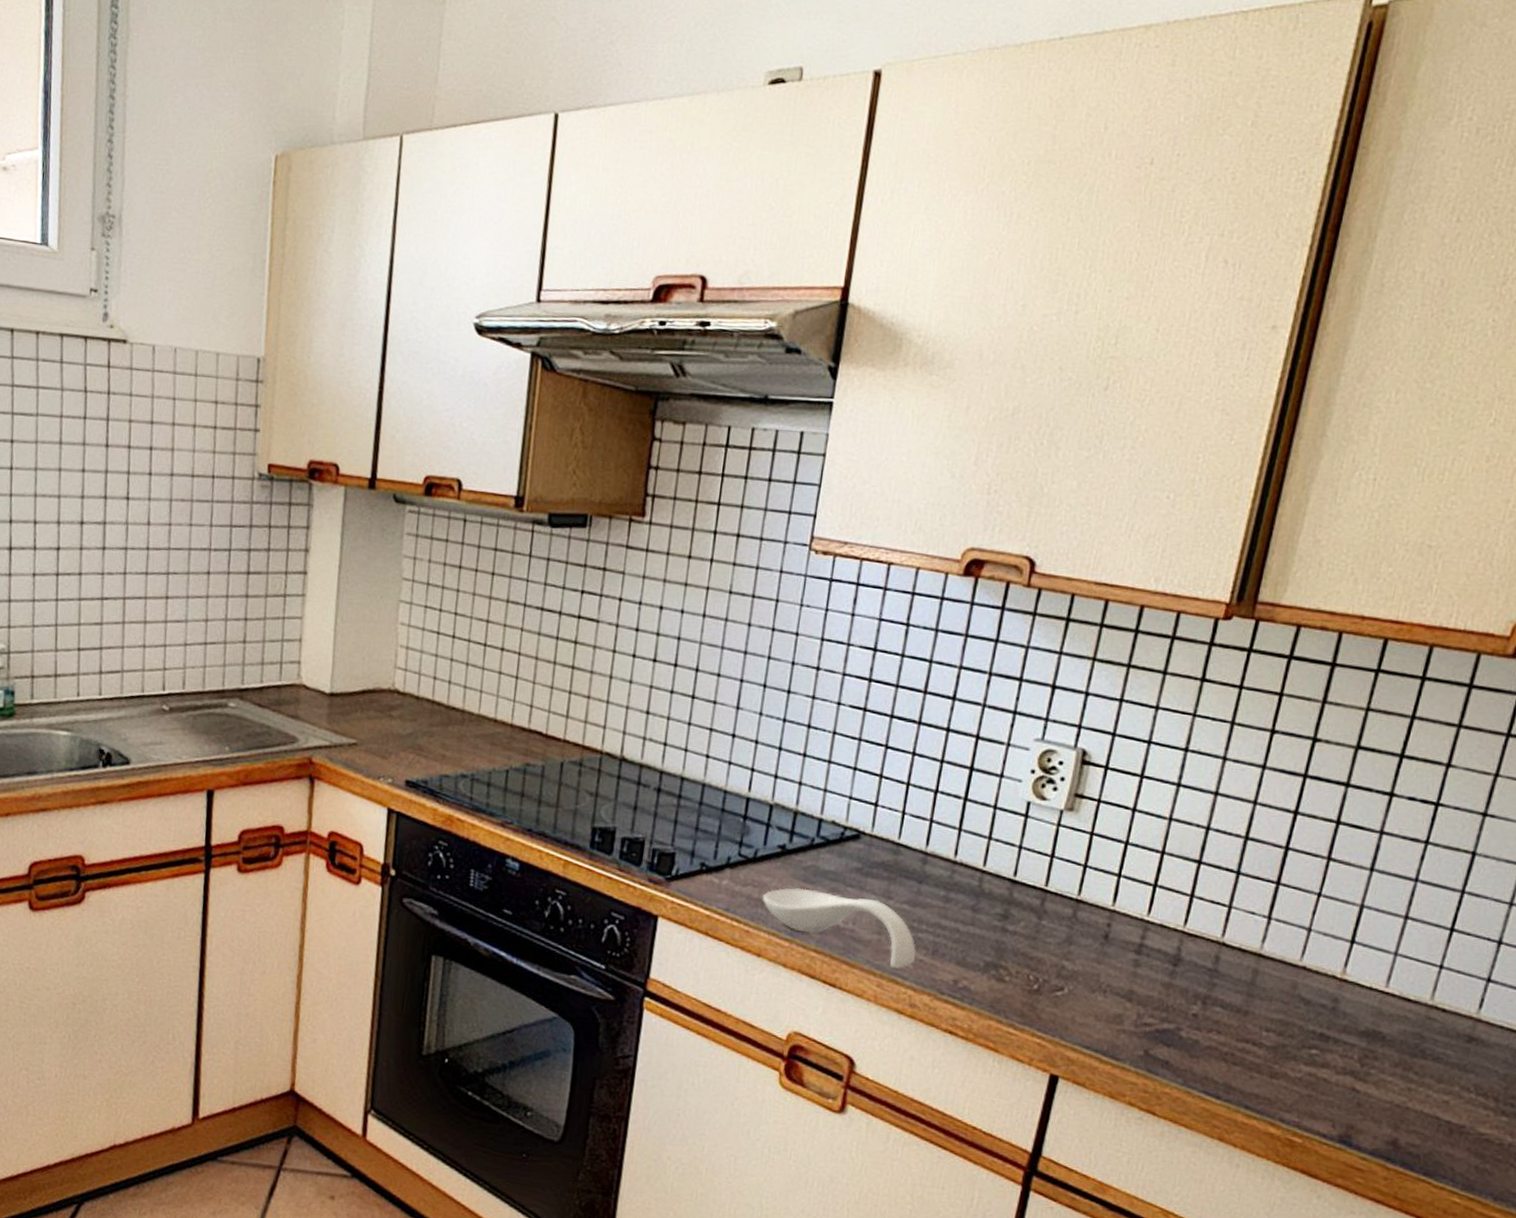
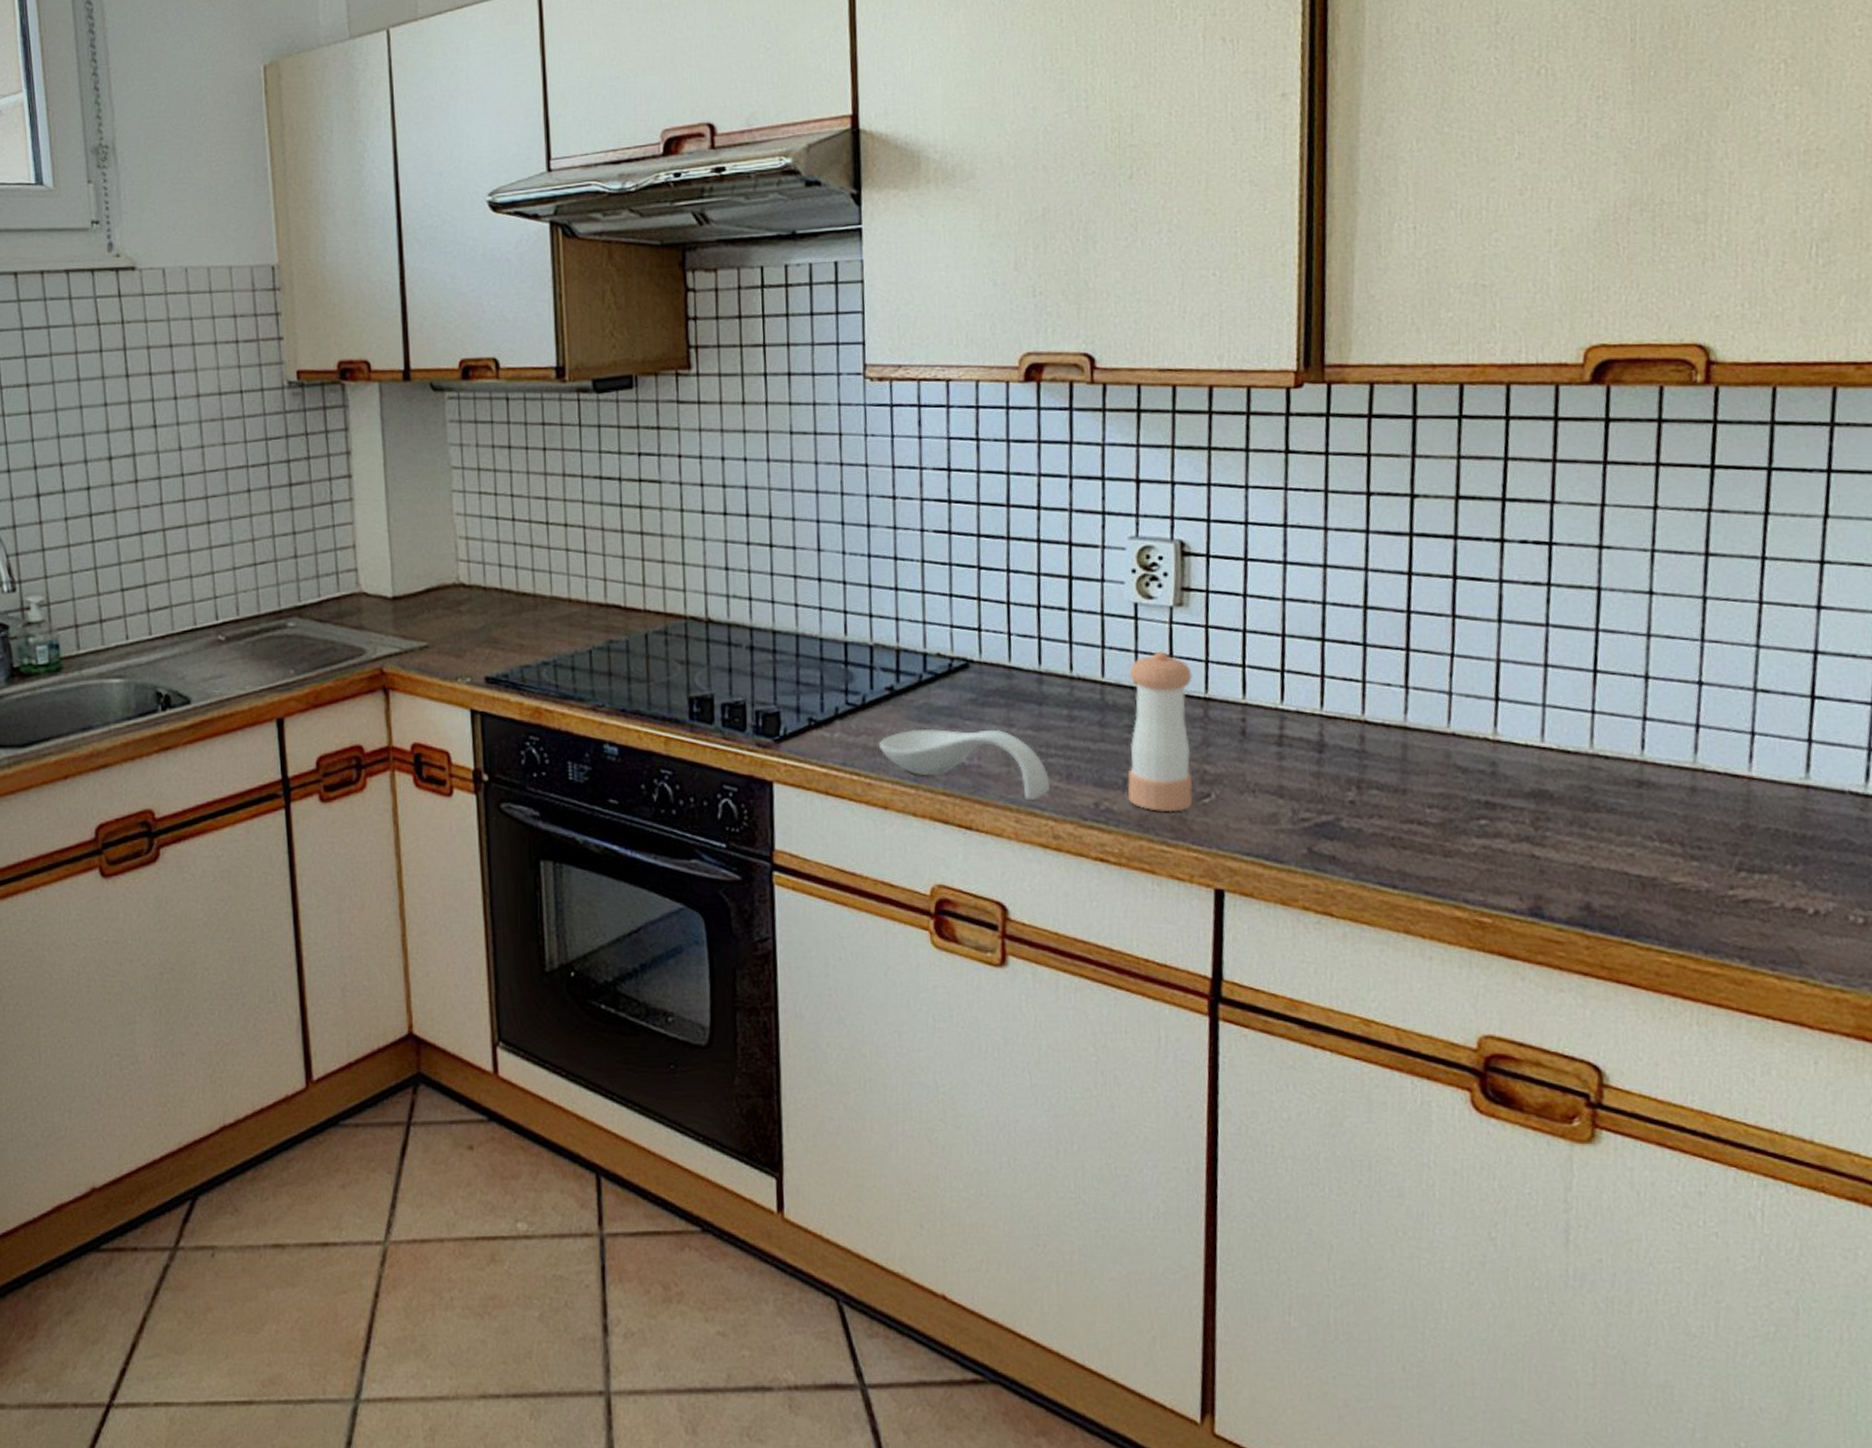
pepper shaker: none [985,849,1069,1000] -> present [1127,651,1193,812]

